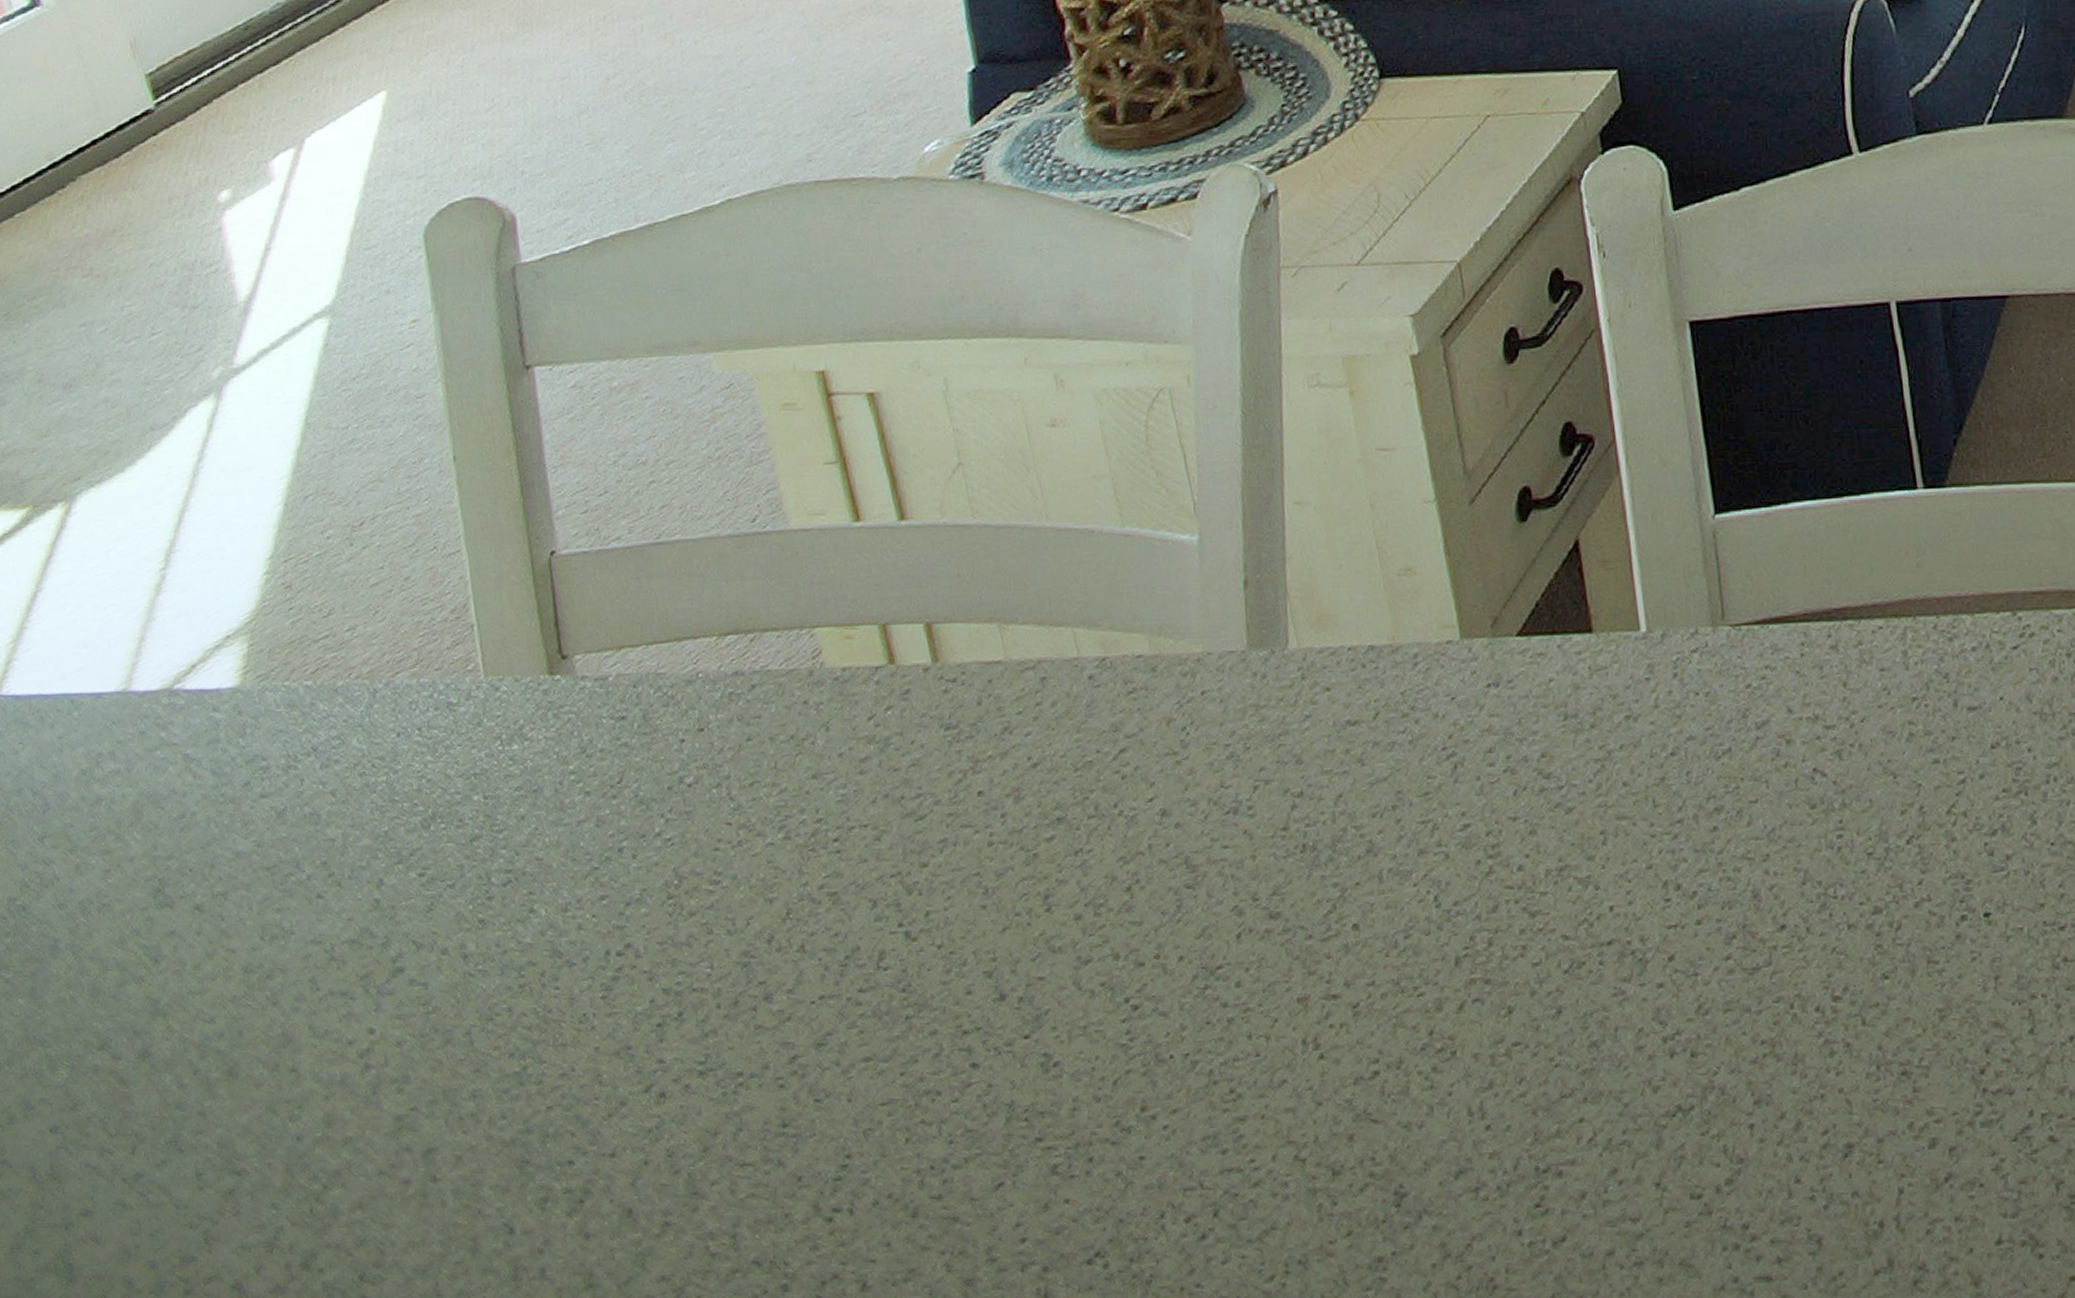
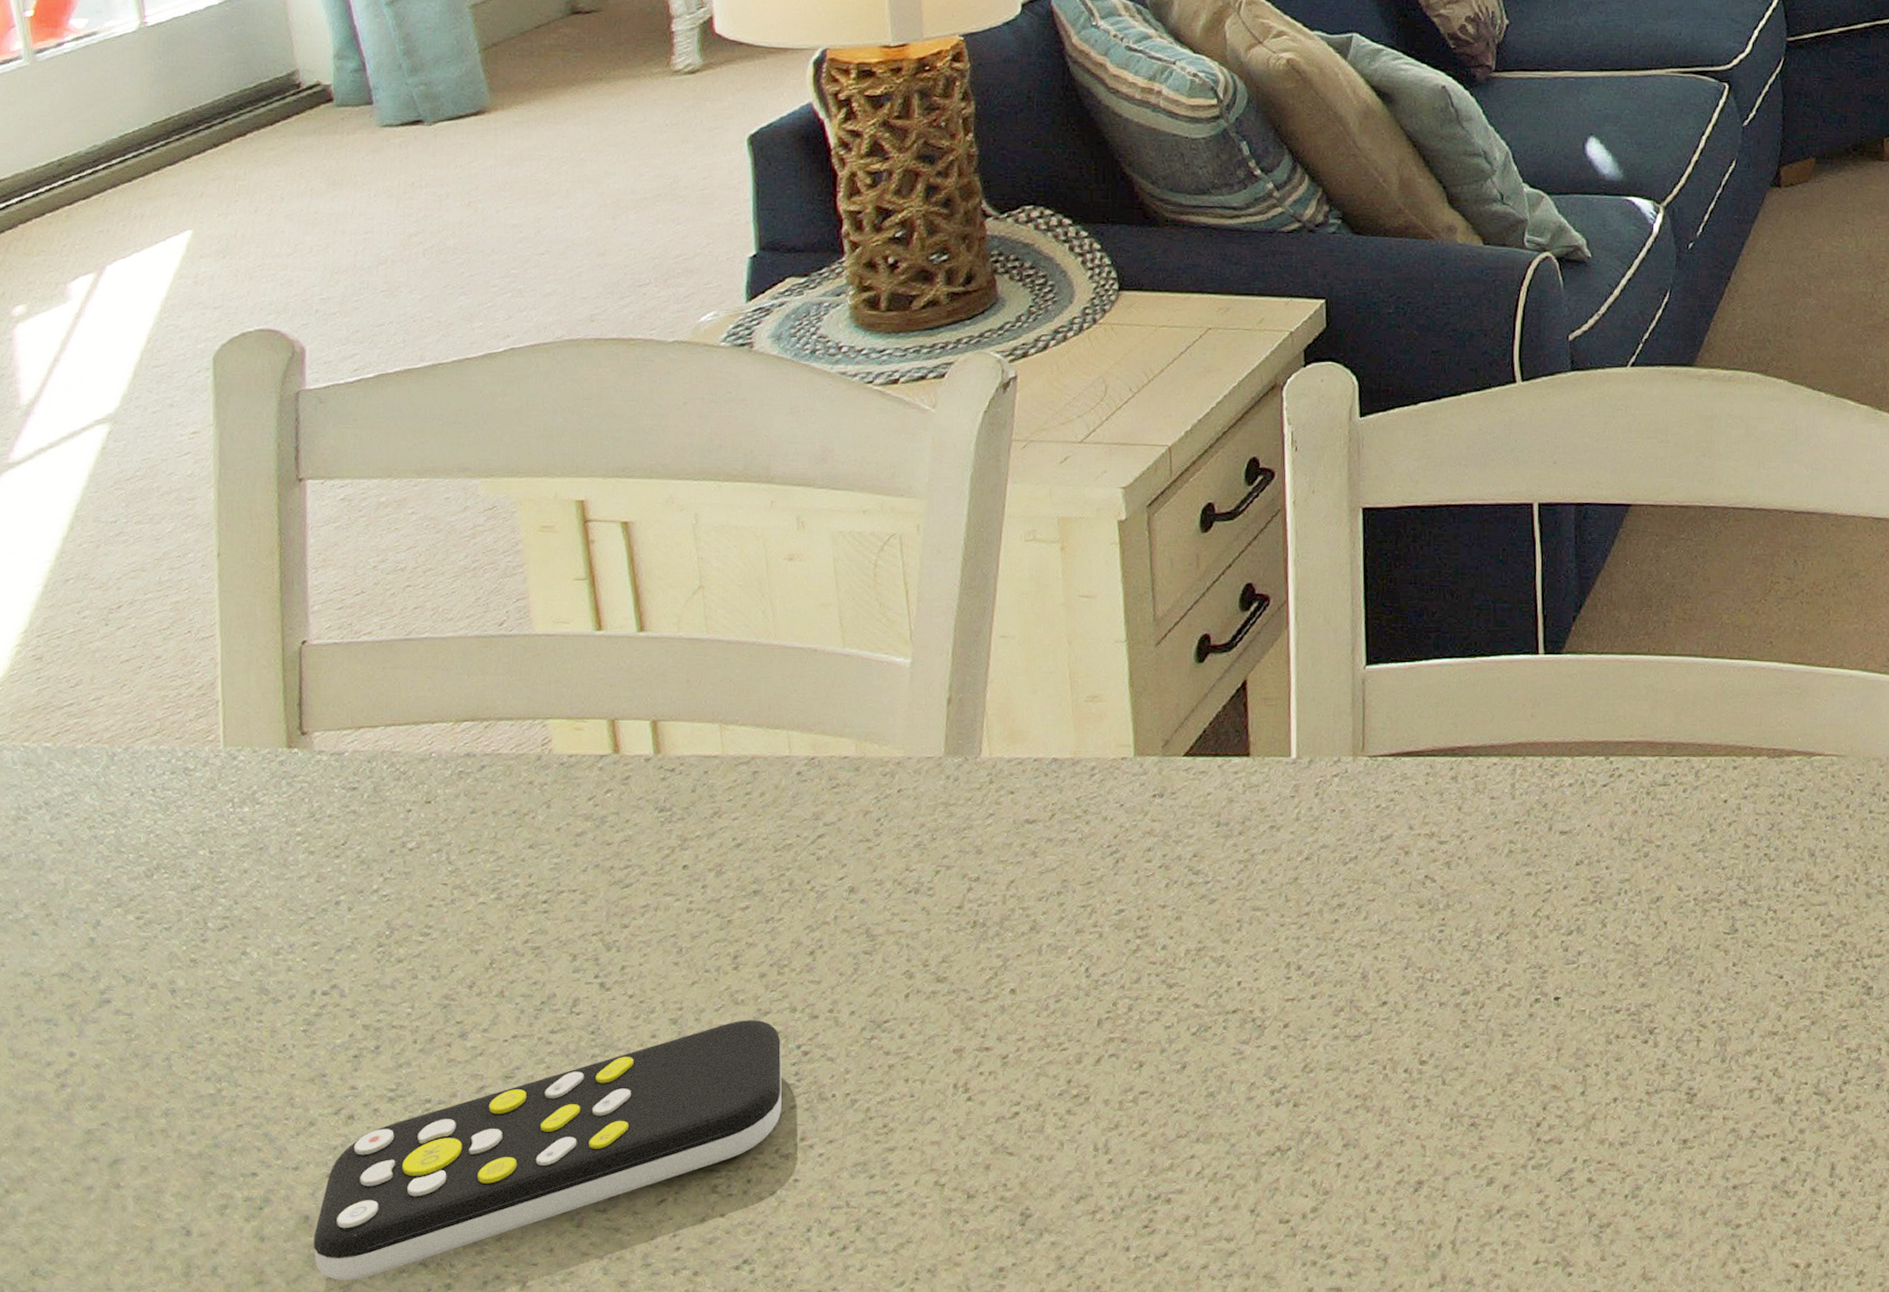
remote control: none [639,969,1117,1282] -> present [314,1019,782,1280]

